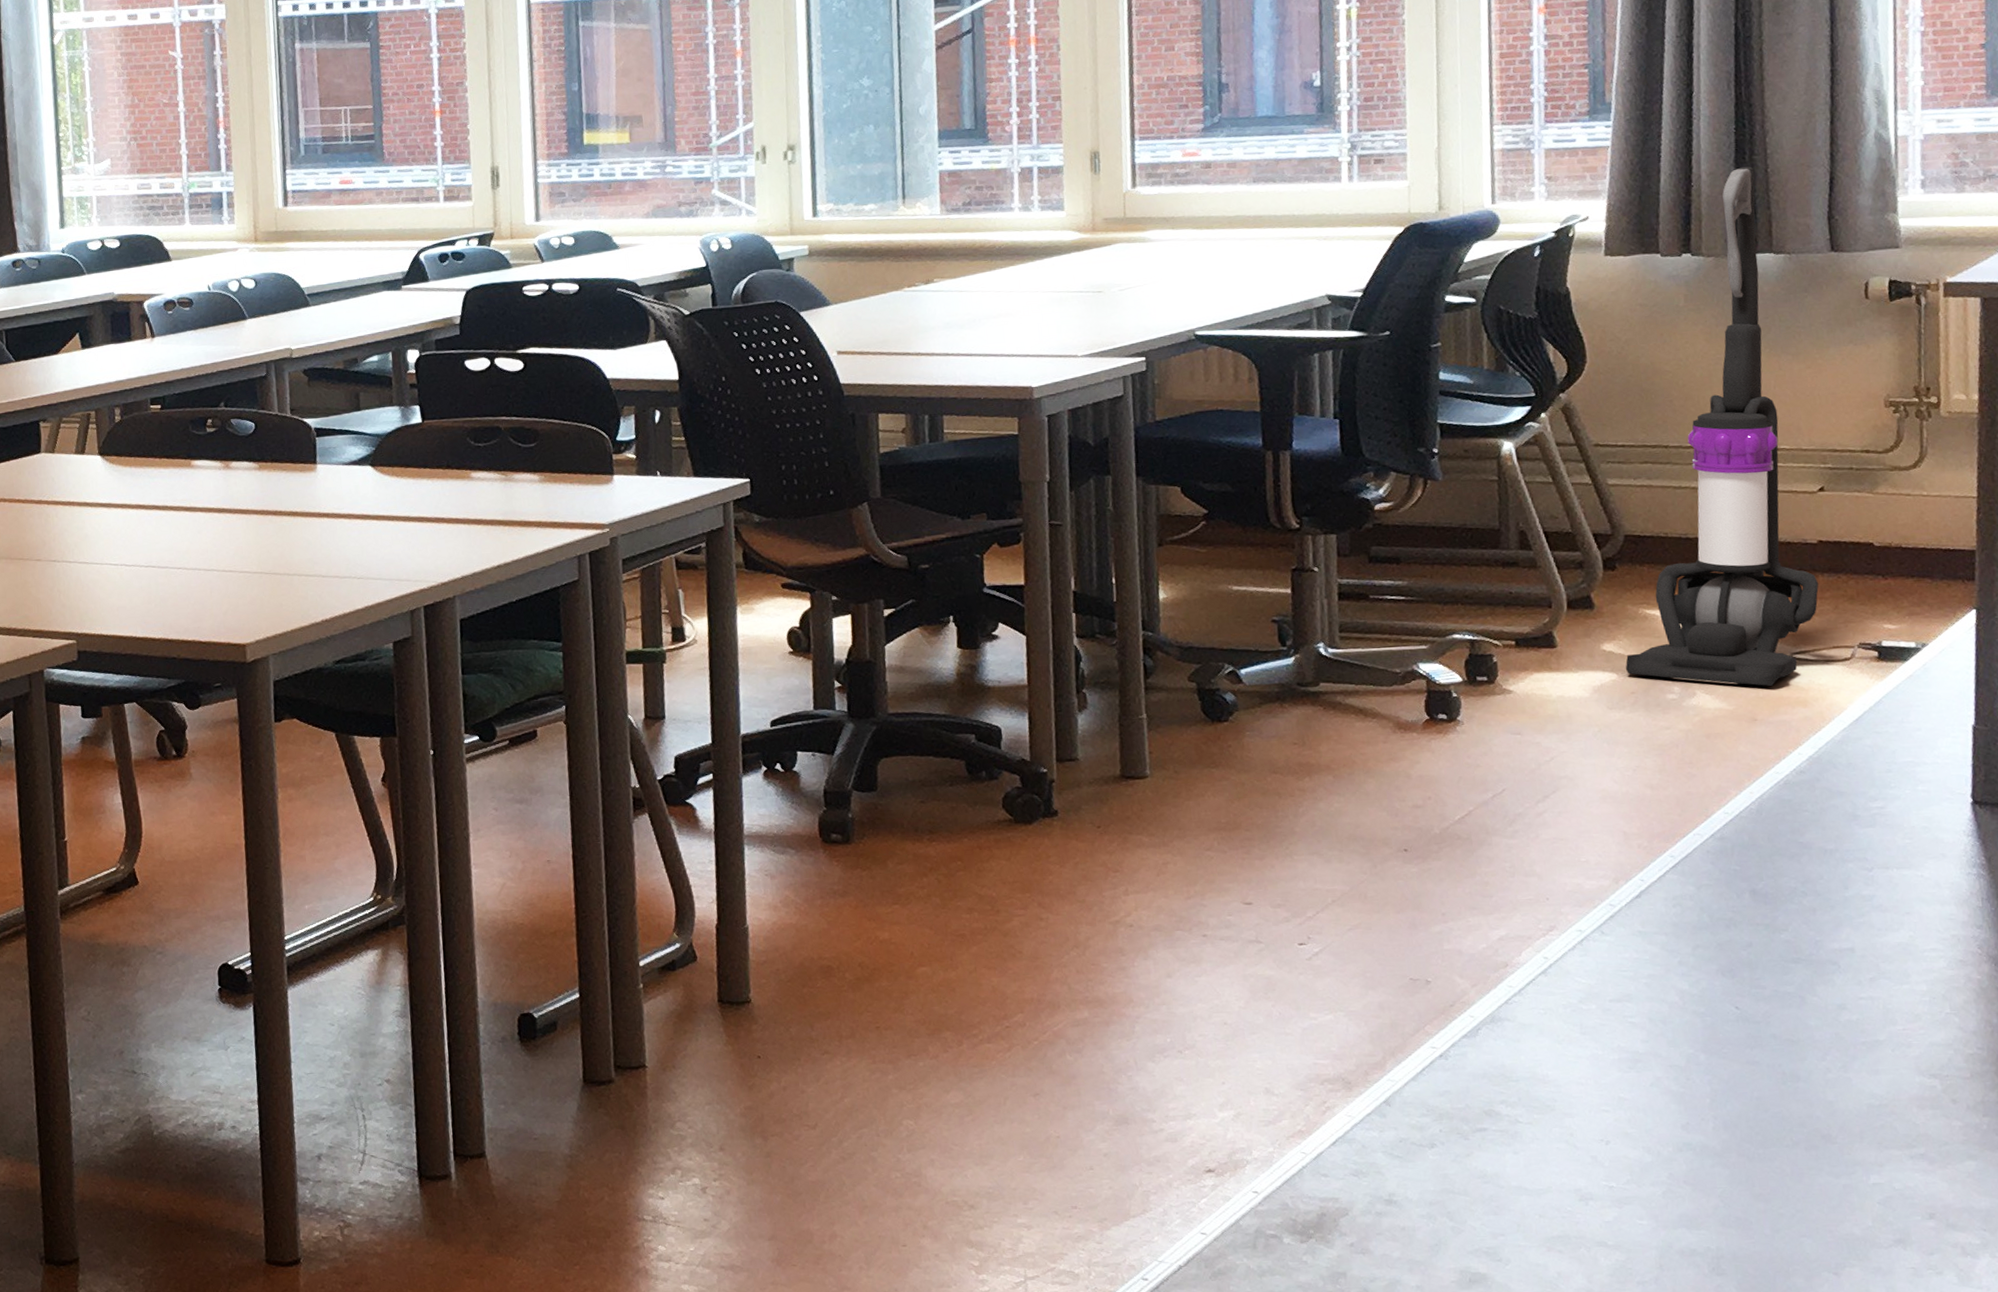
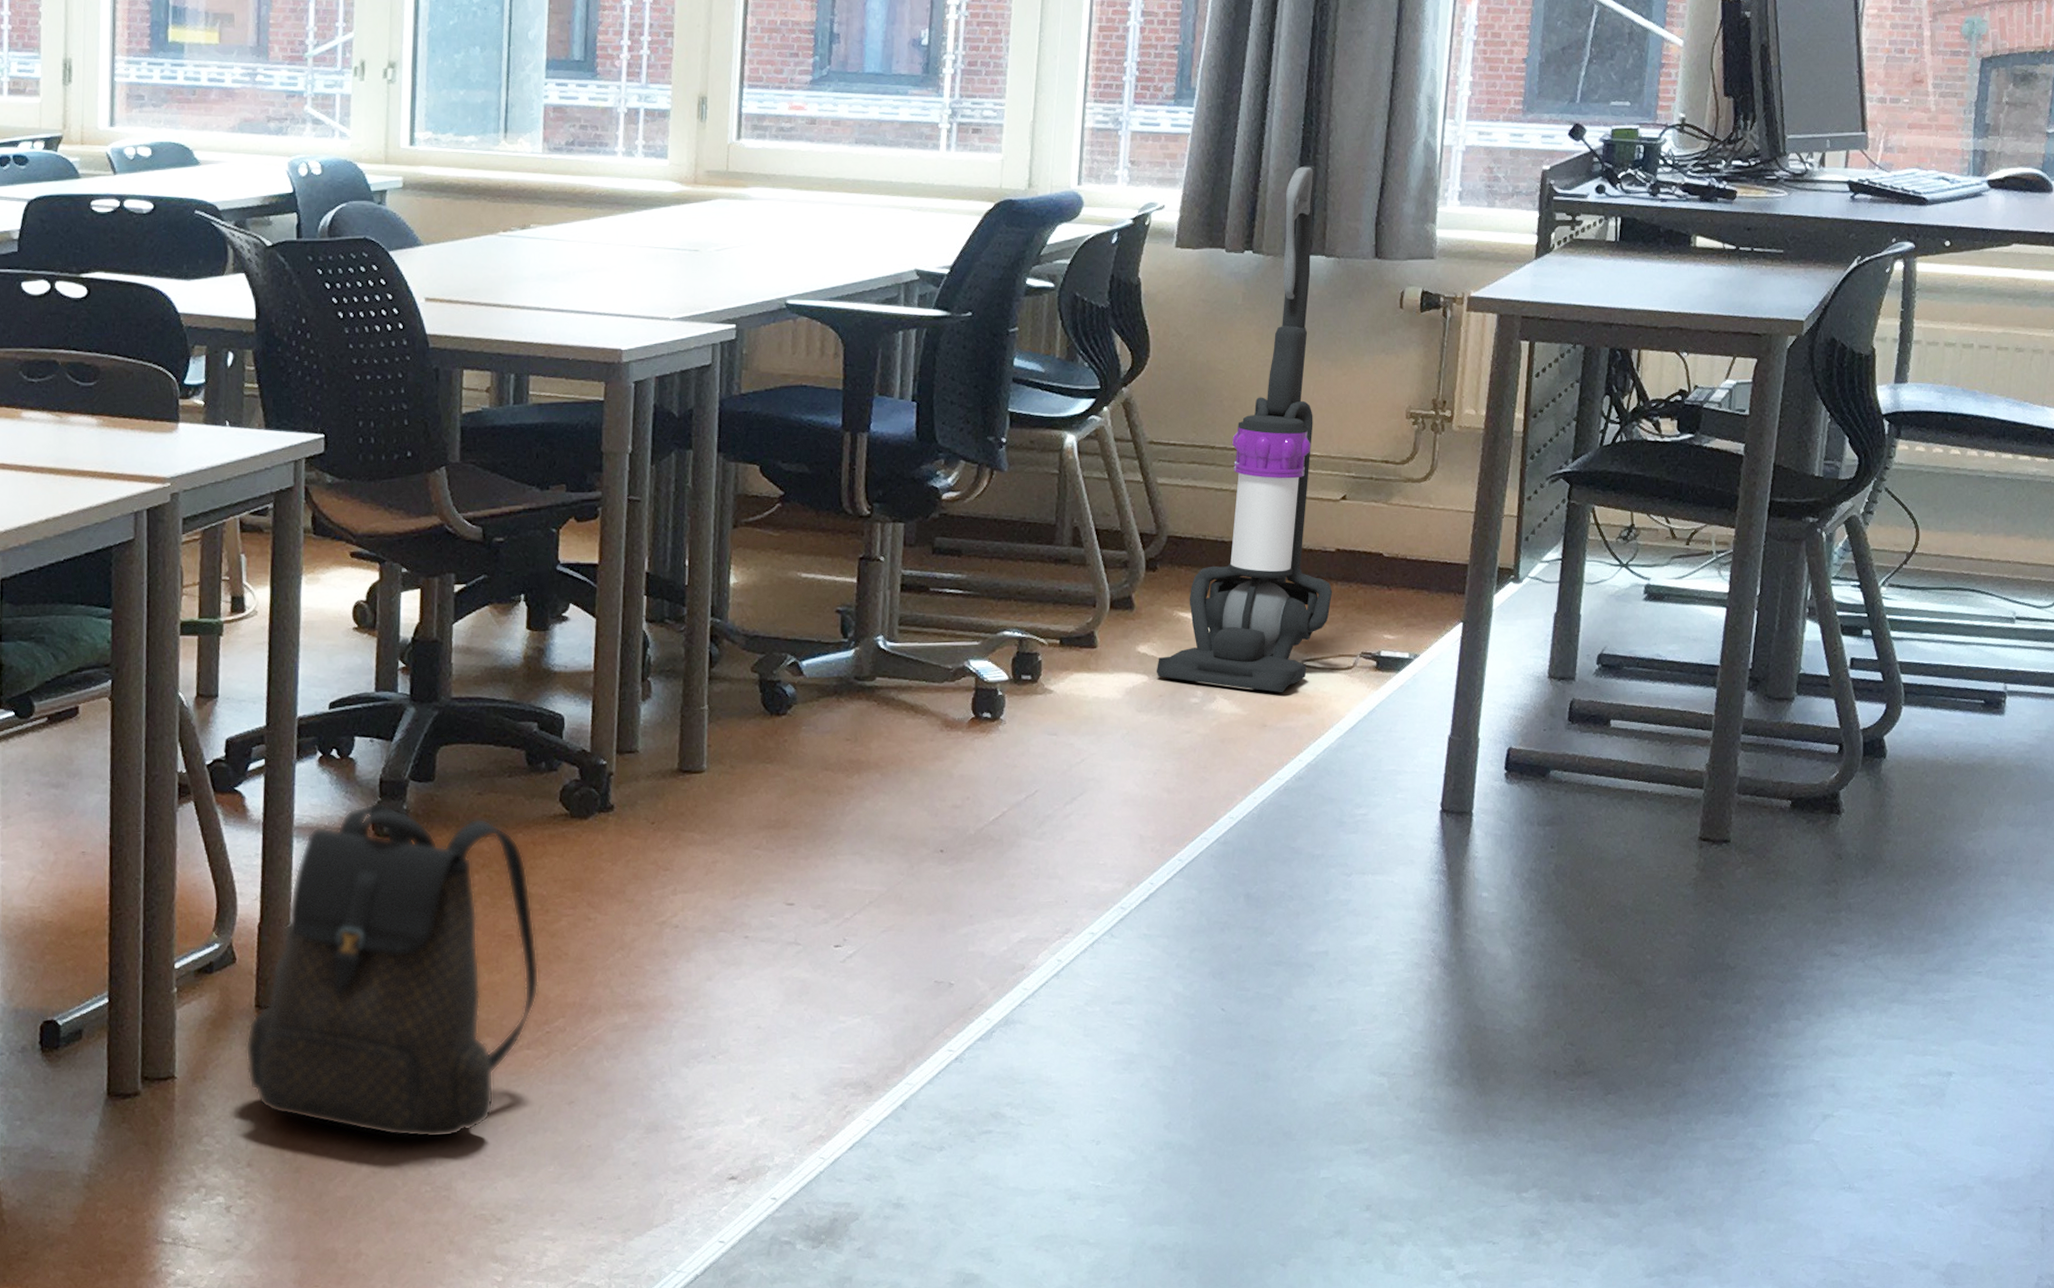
backpack: none [710,811,996,1127] -> present [245,802,540,1139]

